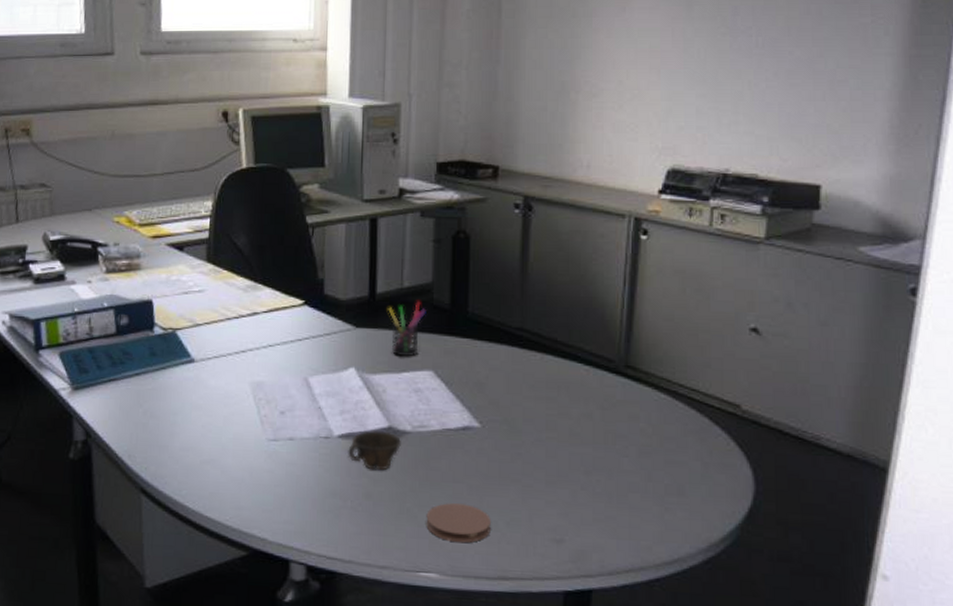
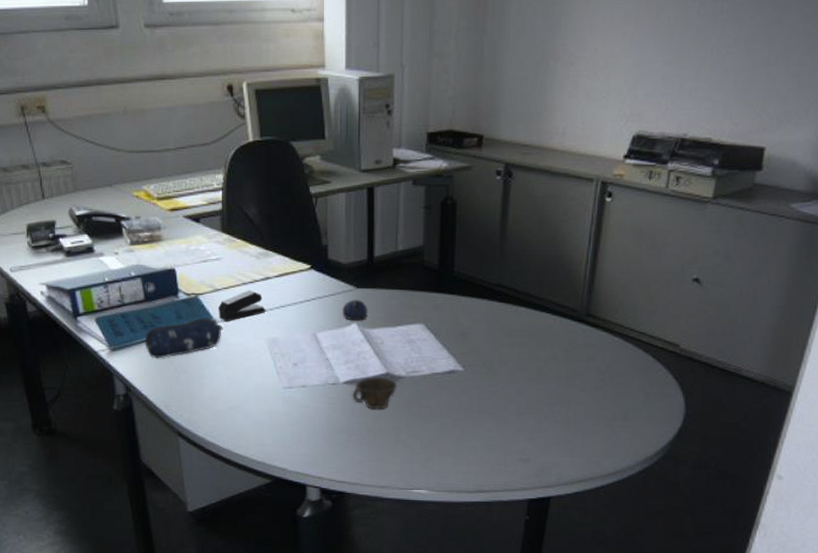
pencil case: none [112,355,202,401] -> present [145,317,223,359]
stapler: none [197,326,252,360] -> present [217,290,266,321]
computer mouse: none [339,340,368,365] -> present [342,299,367,321]
pen holder: present [388,301,426,357] -> none [384,263,418,313]
coaster: present [426,503,491,543] -> none [418,434,471,465]

